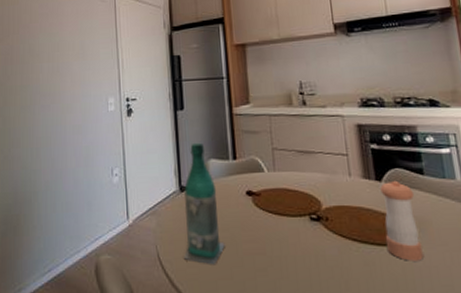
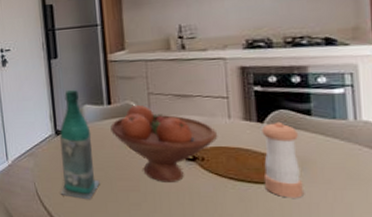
fruit bowl: none [236,160,341,245] -> present [110,104,218,182]

